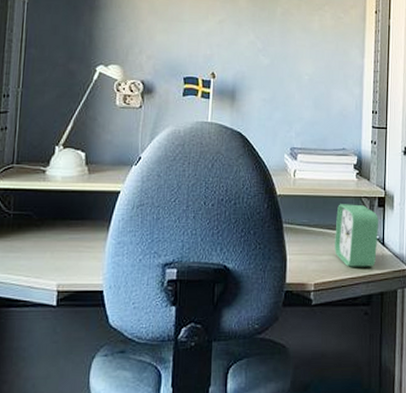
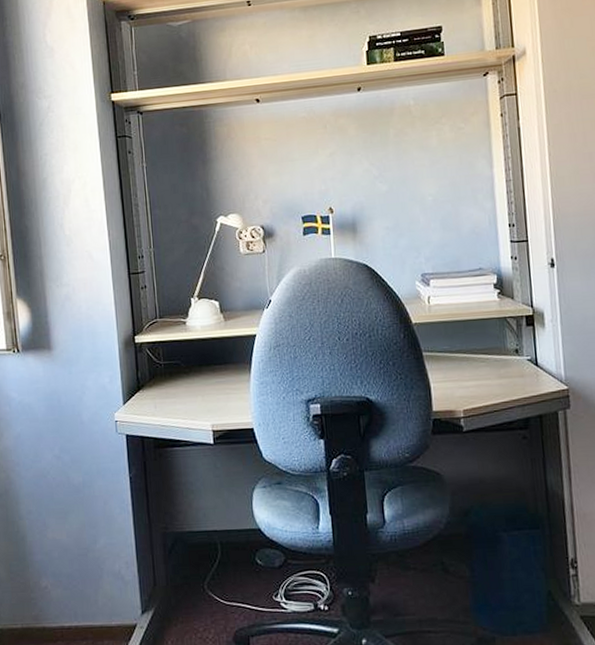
alarm clock: present [335,204,379,267] -> none [479,325,531,391]

